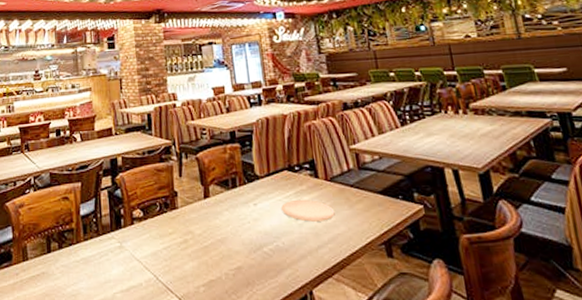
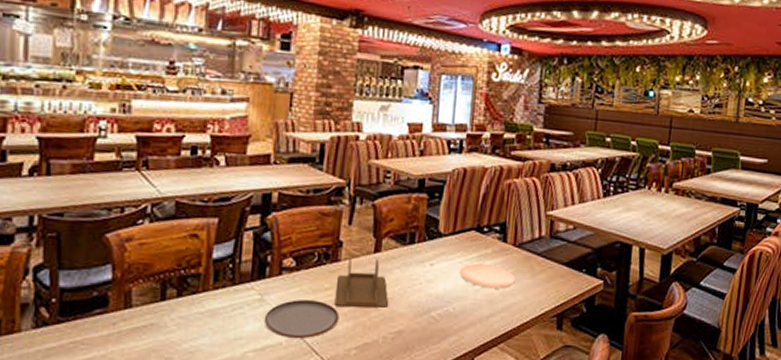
plate: none [125,244,185,279] -> present [264,300,340,338]
napkin holder: none [178,204,224,248] -> present [334,258,388,308]

